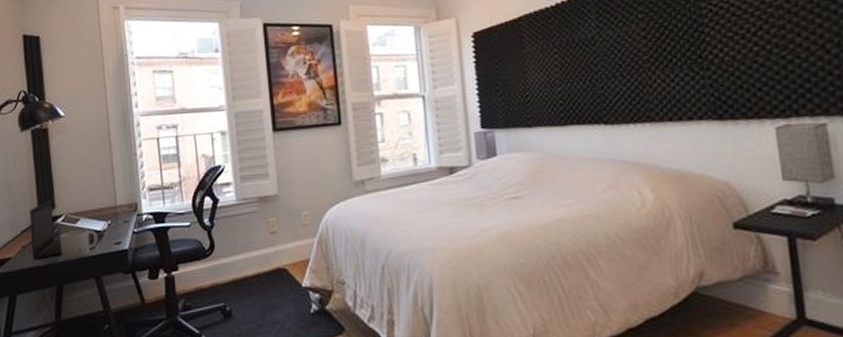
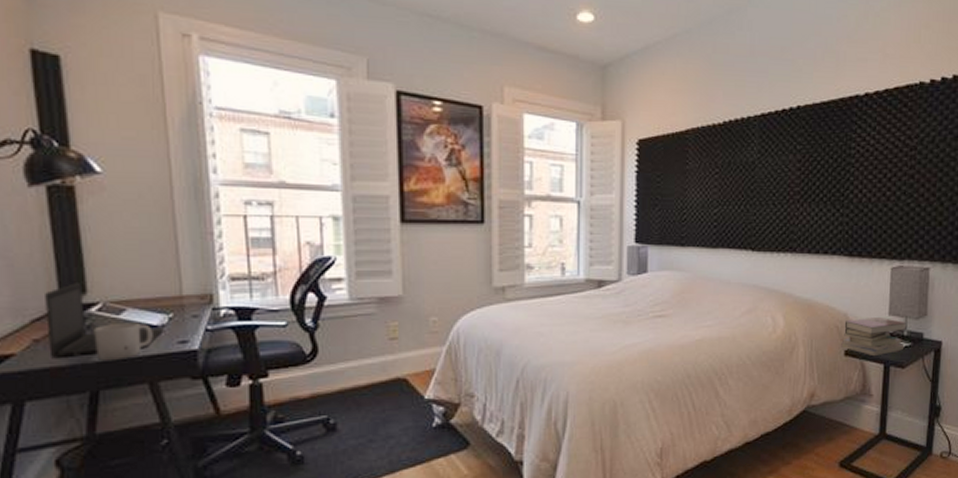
books: none [727,182,812,229] -> present [841,316,907,357]

